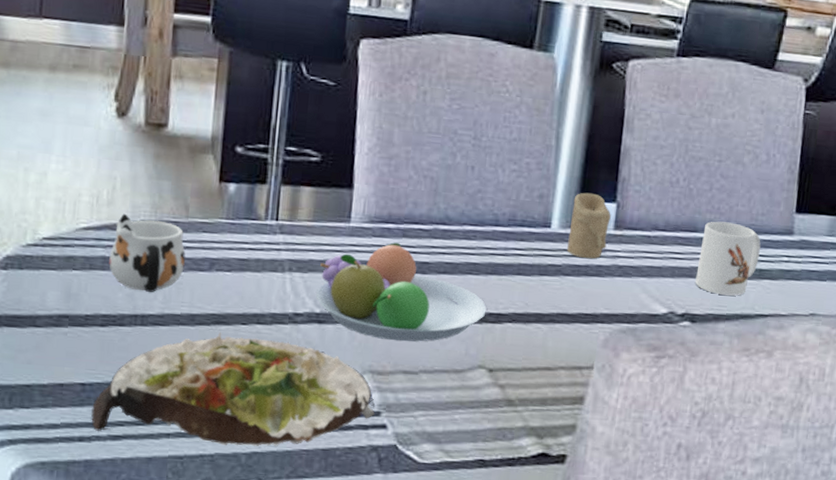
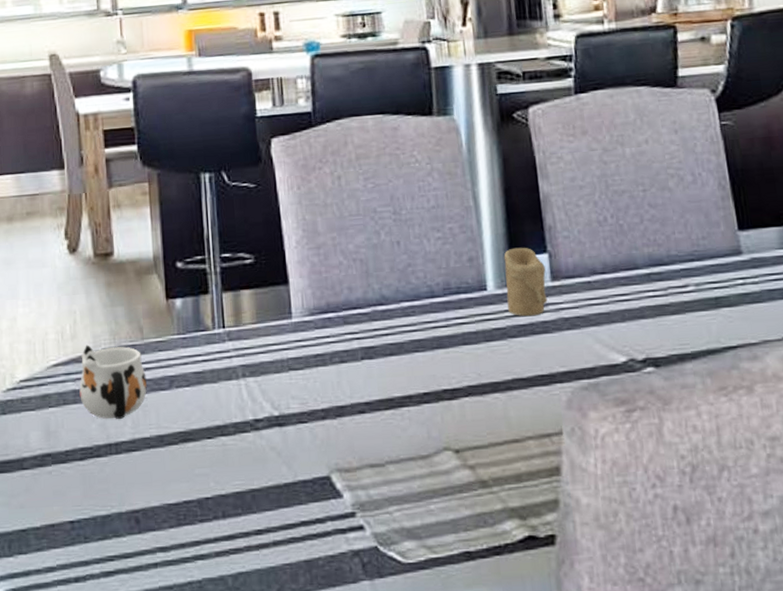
salad plate: present [91,332,375,446] -> none [83,449,350,569]
fruit bowl: present [315,242,487,342] -> none [271,331,440,434]
mug: present [695,221,761,296] -> none [645,252,712,332]

